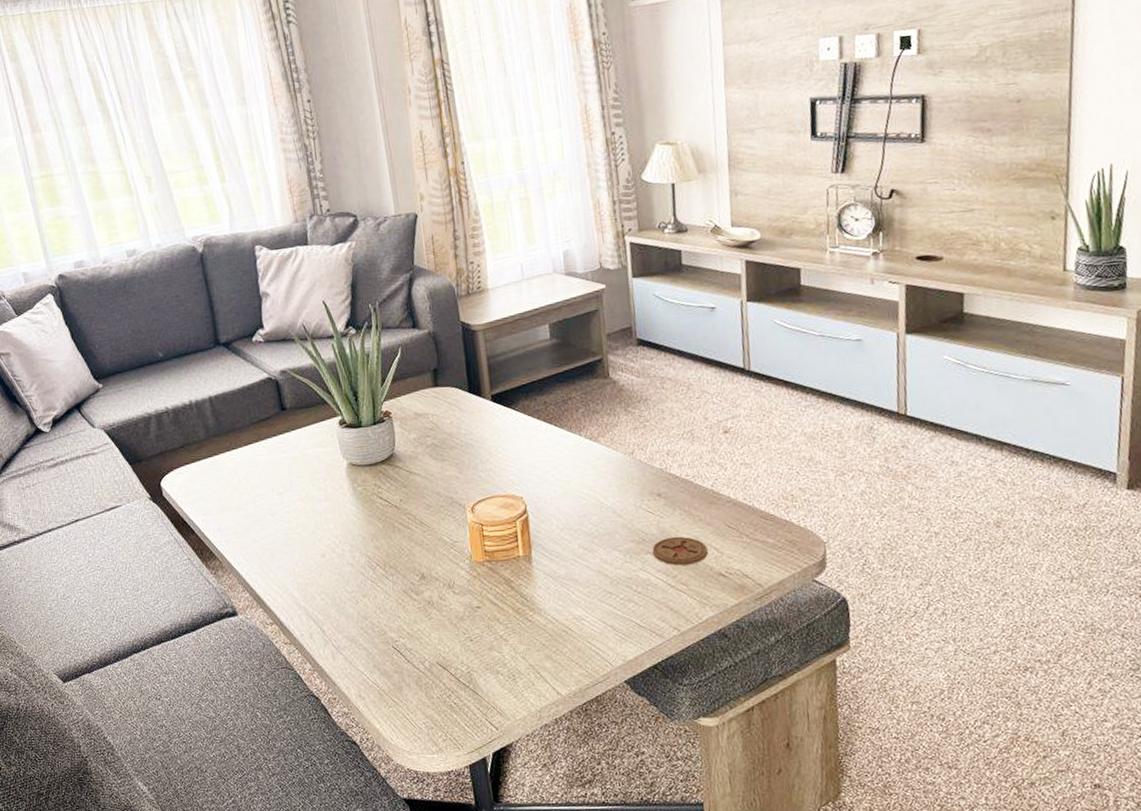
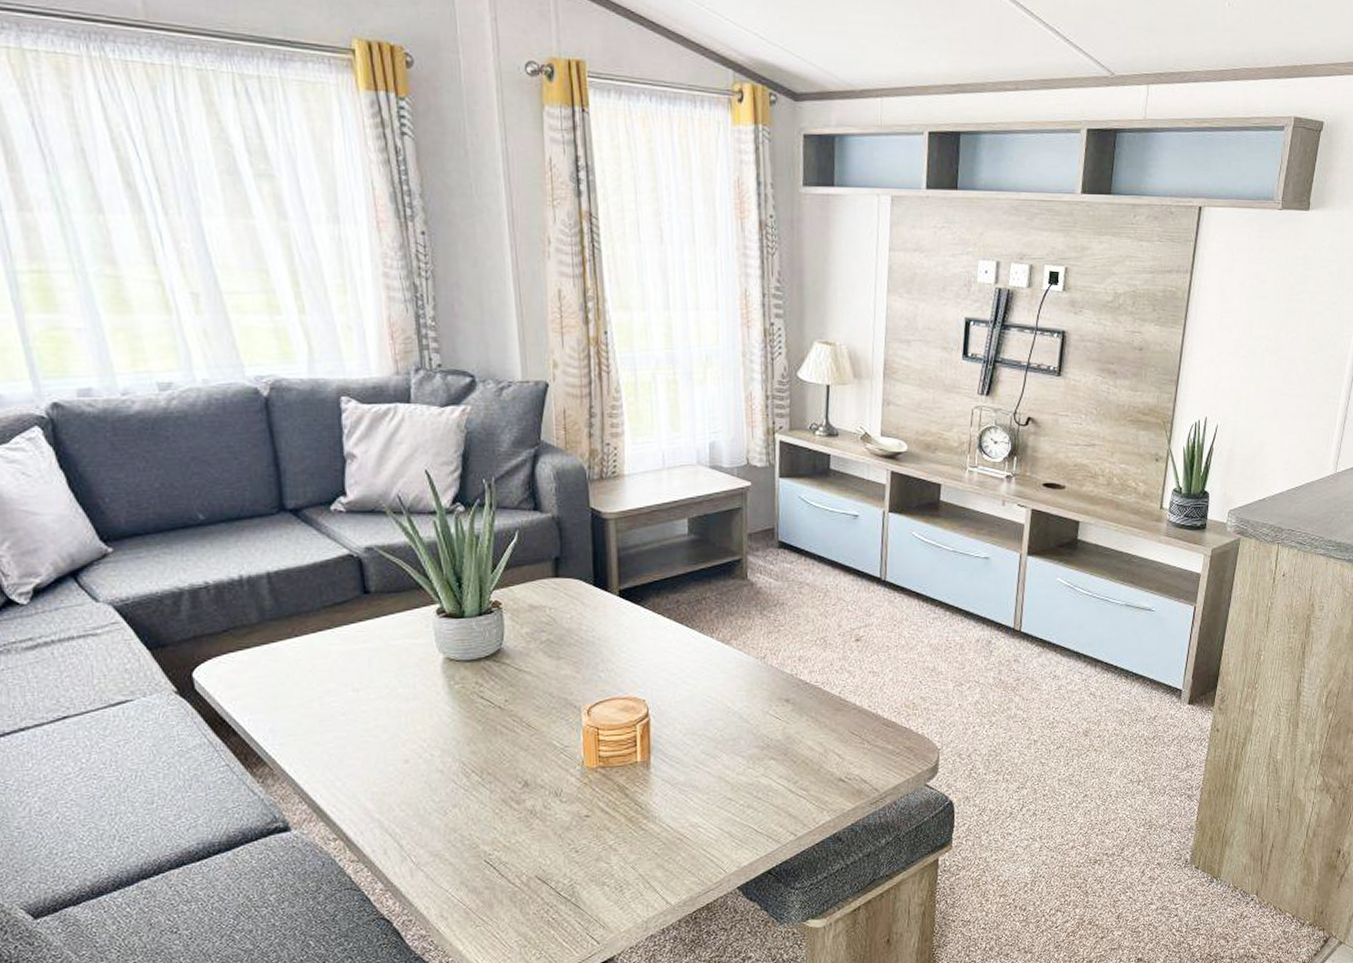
coaster: present [652,536,708,566] -> none [776,742,830,771]

